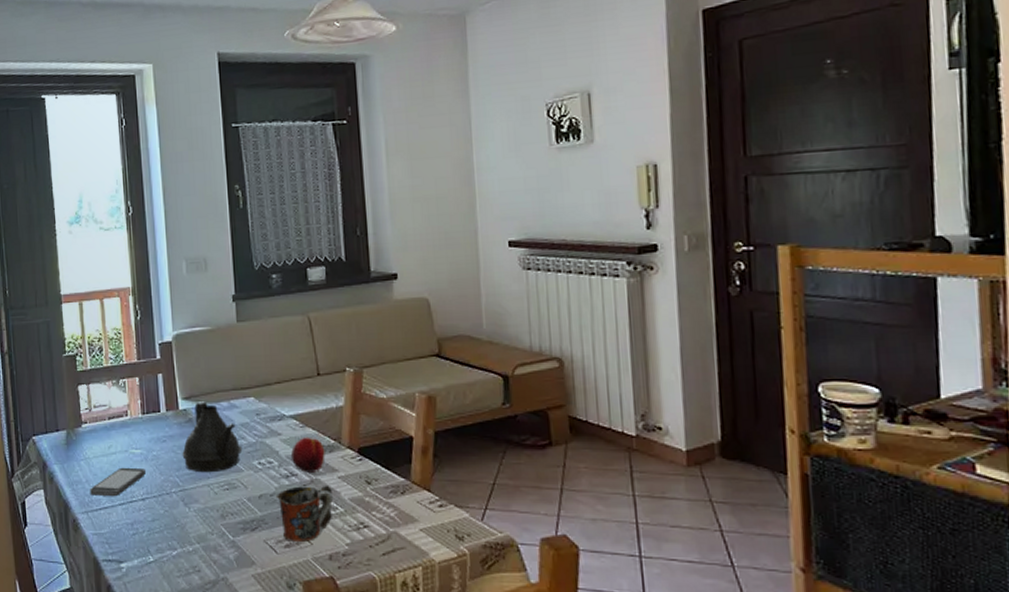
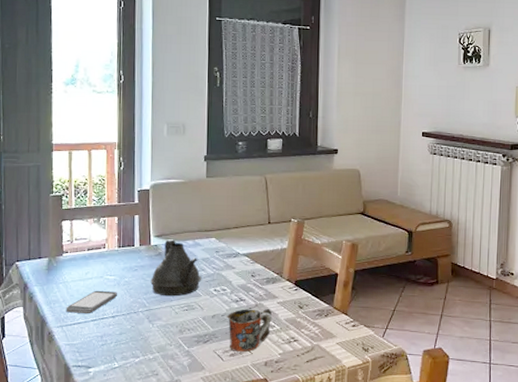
fruit: present [291,437,325,473] -> none [242,271,269,299]

